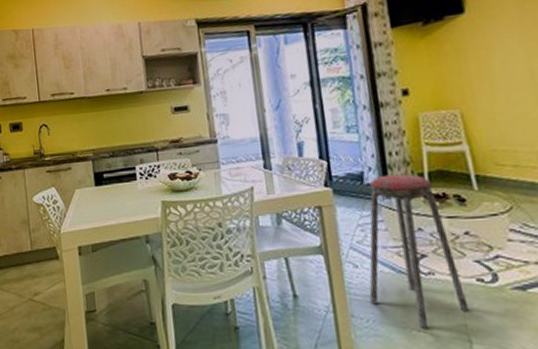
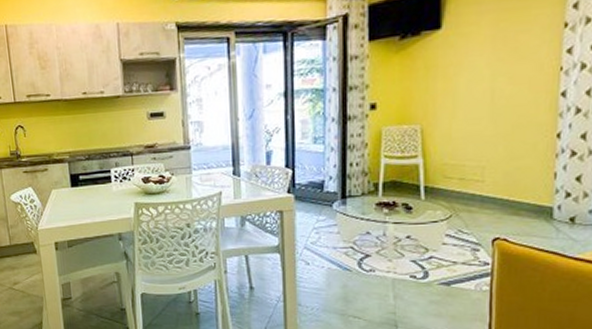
music stool: present [369,174,469,328] -> none [316,183,400,315]

